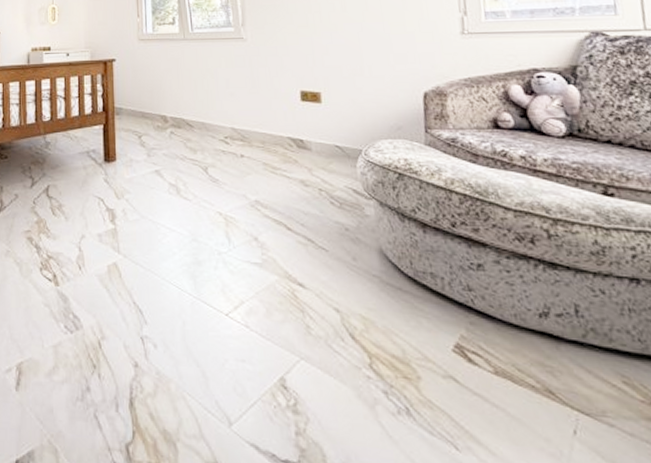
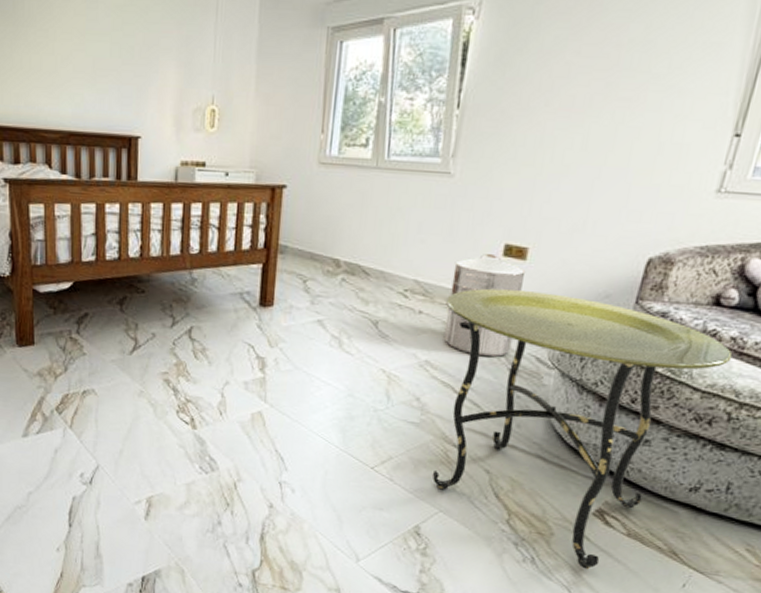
waste bin: none [262,101,329,193] -> present [443,254,526,357]
side table: none [262,130,529,419] -> present [432,288,733,570]

